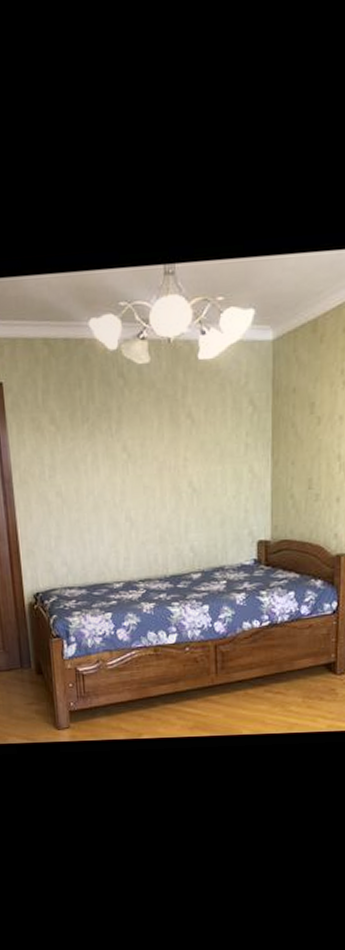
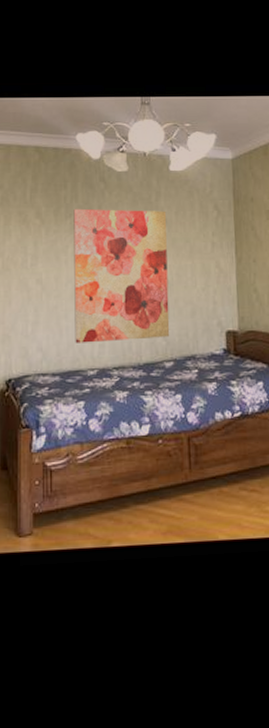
wall art: none [90,409,198,557] -> present [73,208,170,343]

